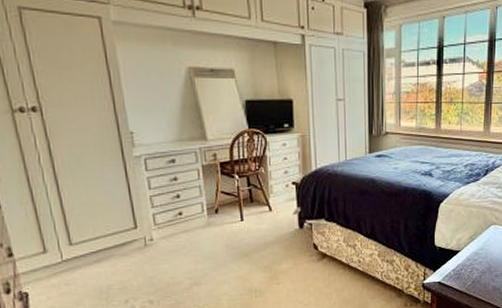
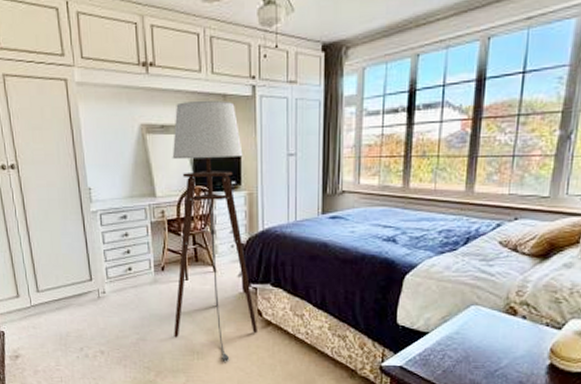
floor lamp: none [223,46,314,296] -> present [172,100,257,362]

